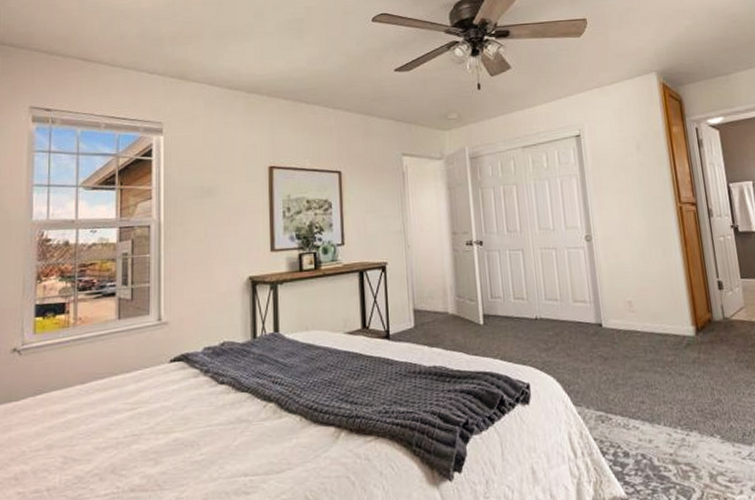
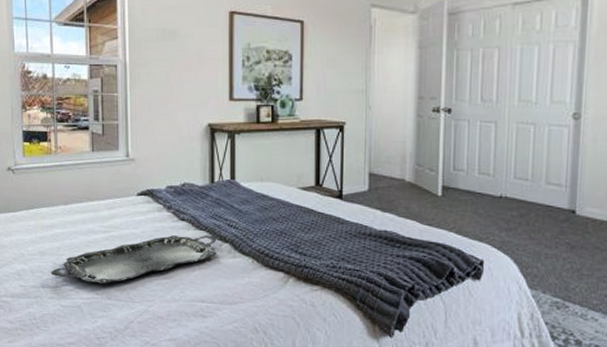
serving tray: none [59,396,261,474] -> present [51,235,217,284]

